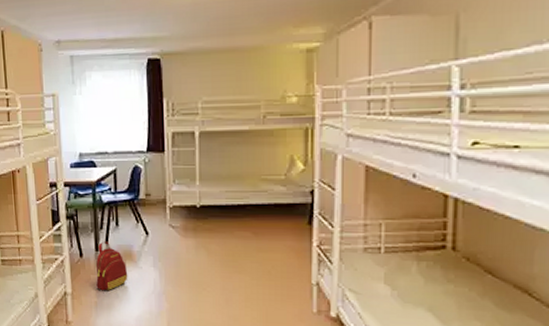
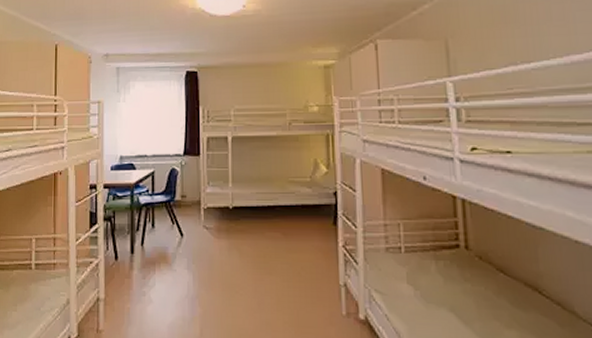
backpack: present [96,241,128,291] -> none [130,243,162,296]

